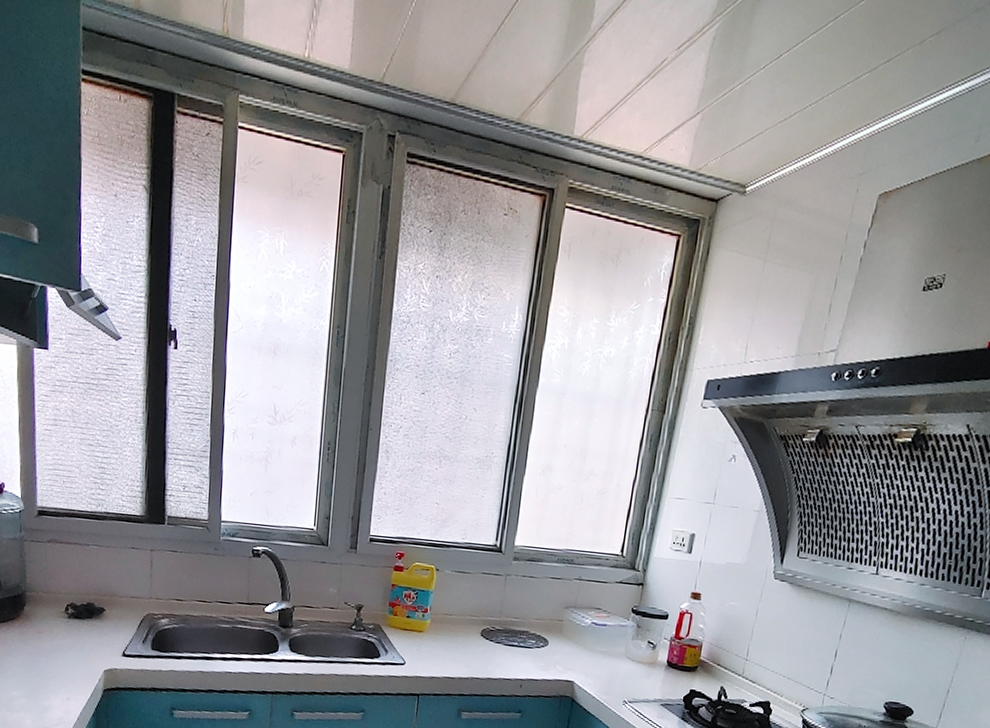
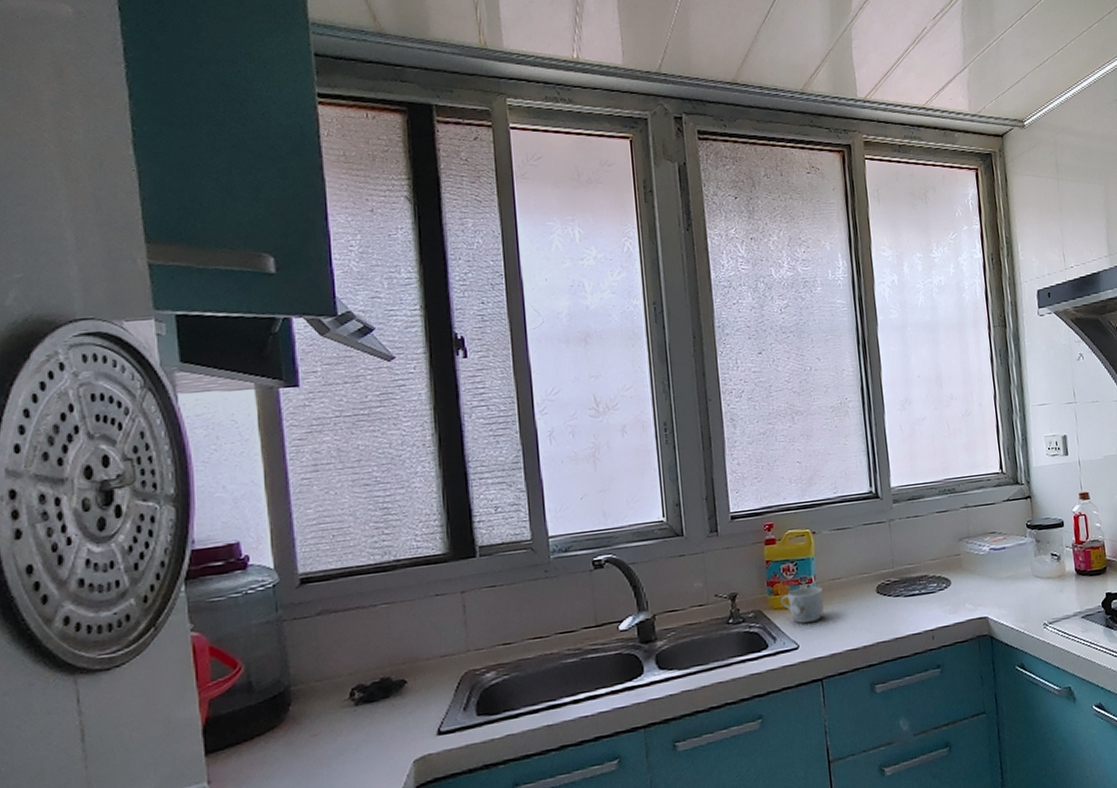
mug: none [398,614,435,646] -> present [781,586,825,623]

